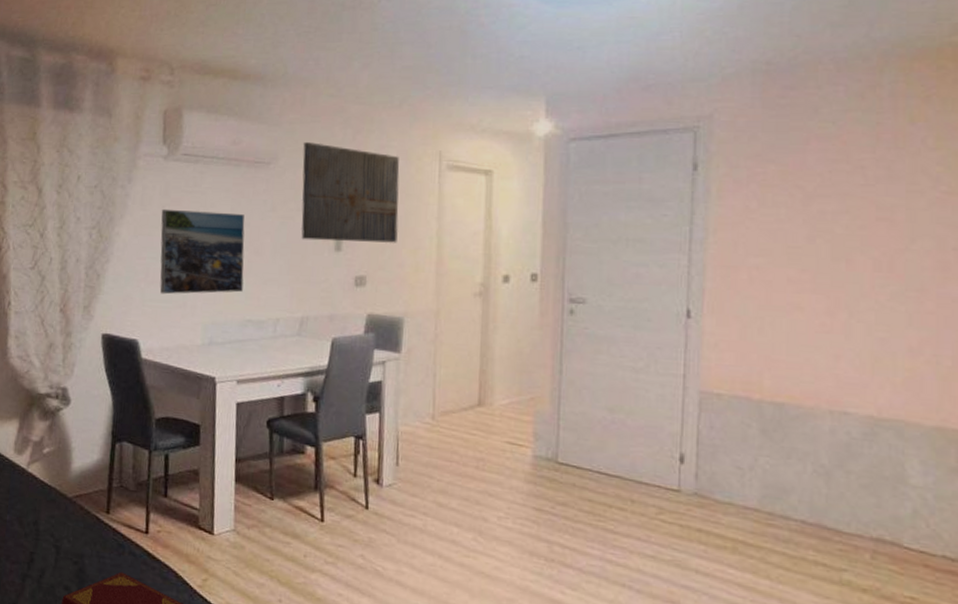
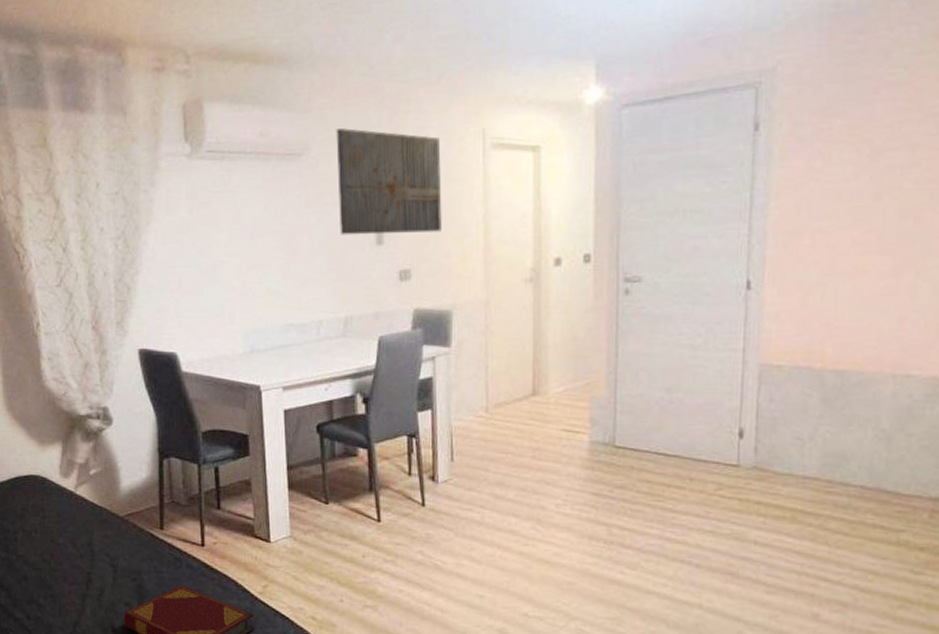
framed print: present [160,208,245,295] -> none [189,211,282,304]

